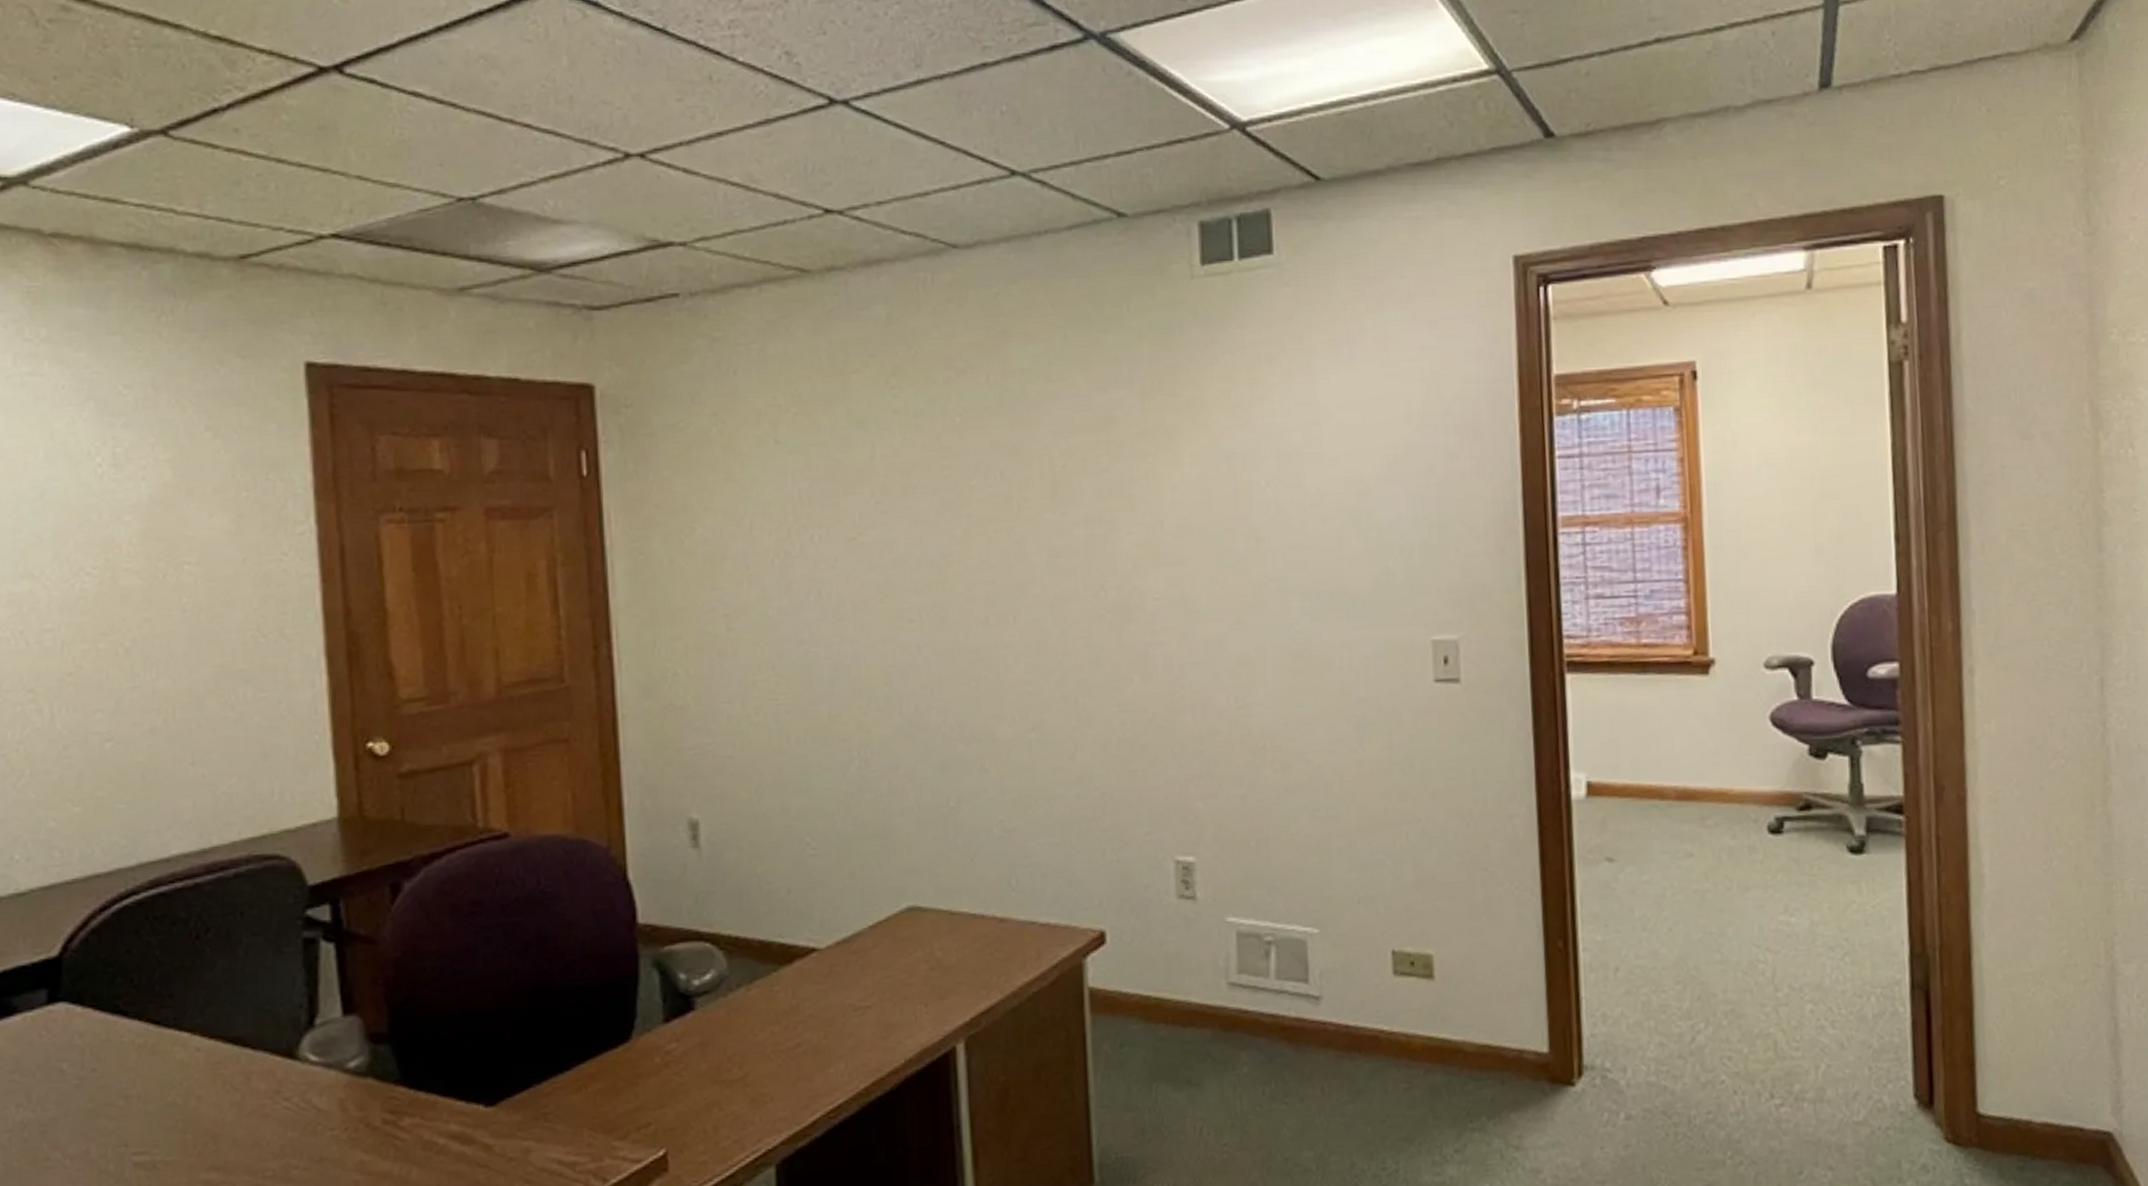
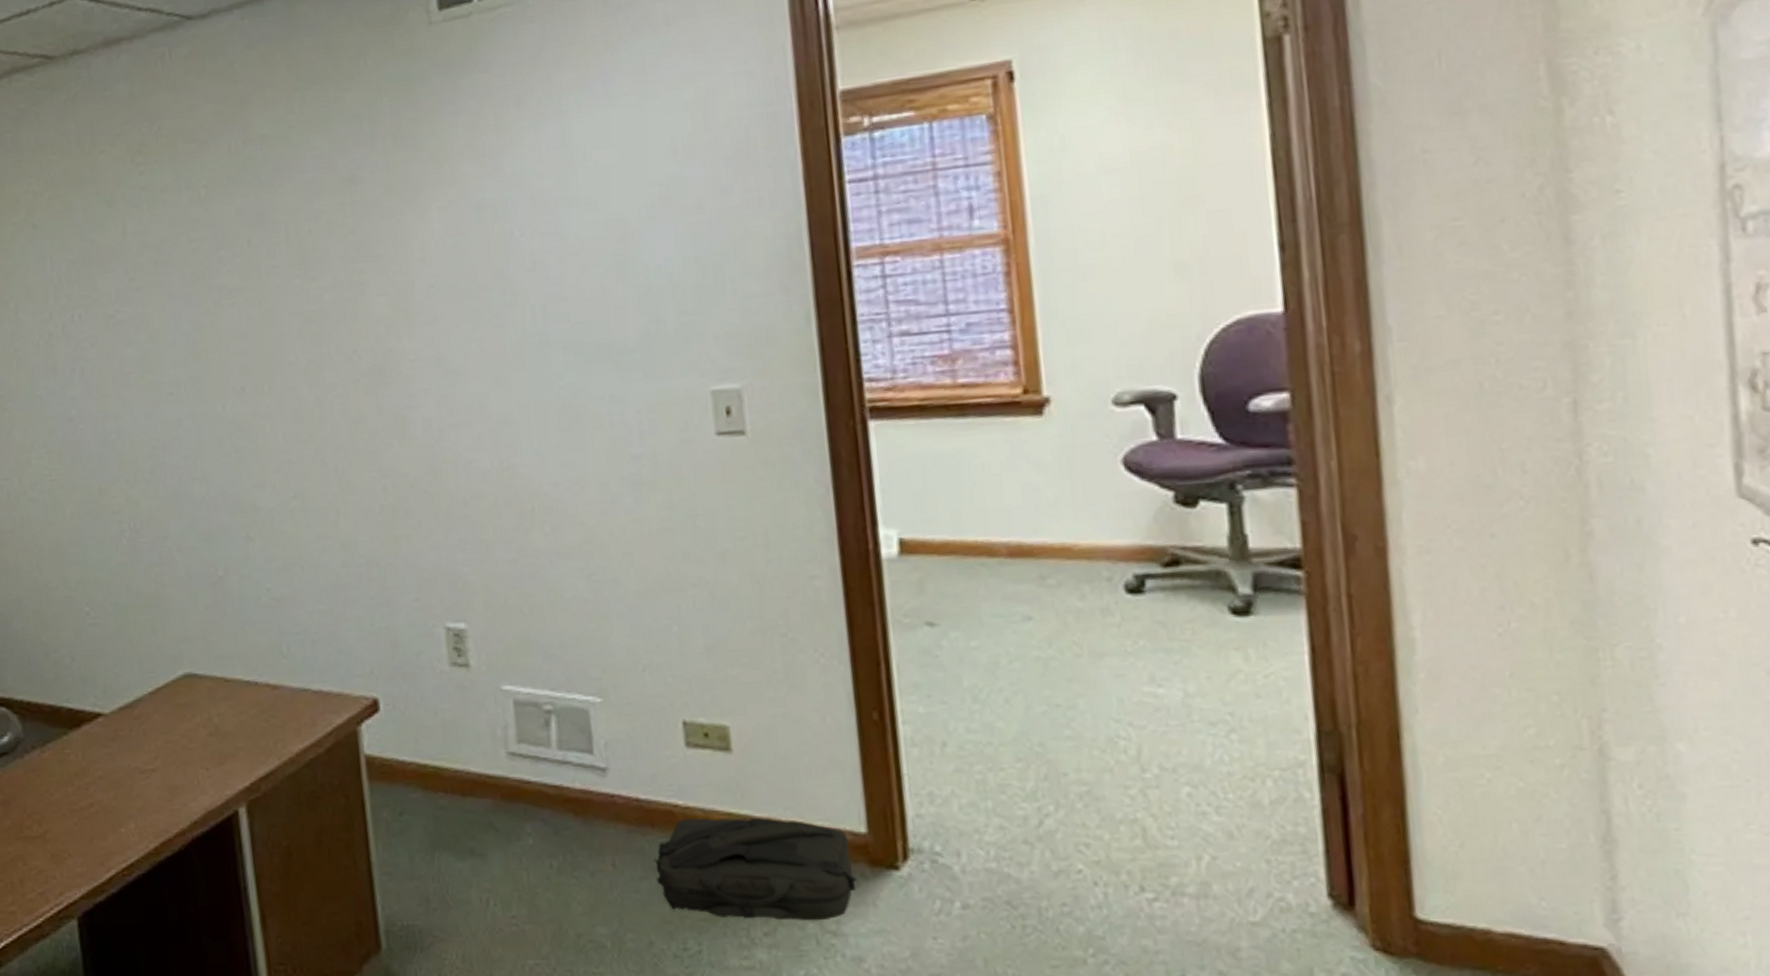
briefcase: none [1359,1040,1538,1137] -> present [653,817,857,921]

